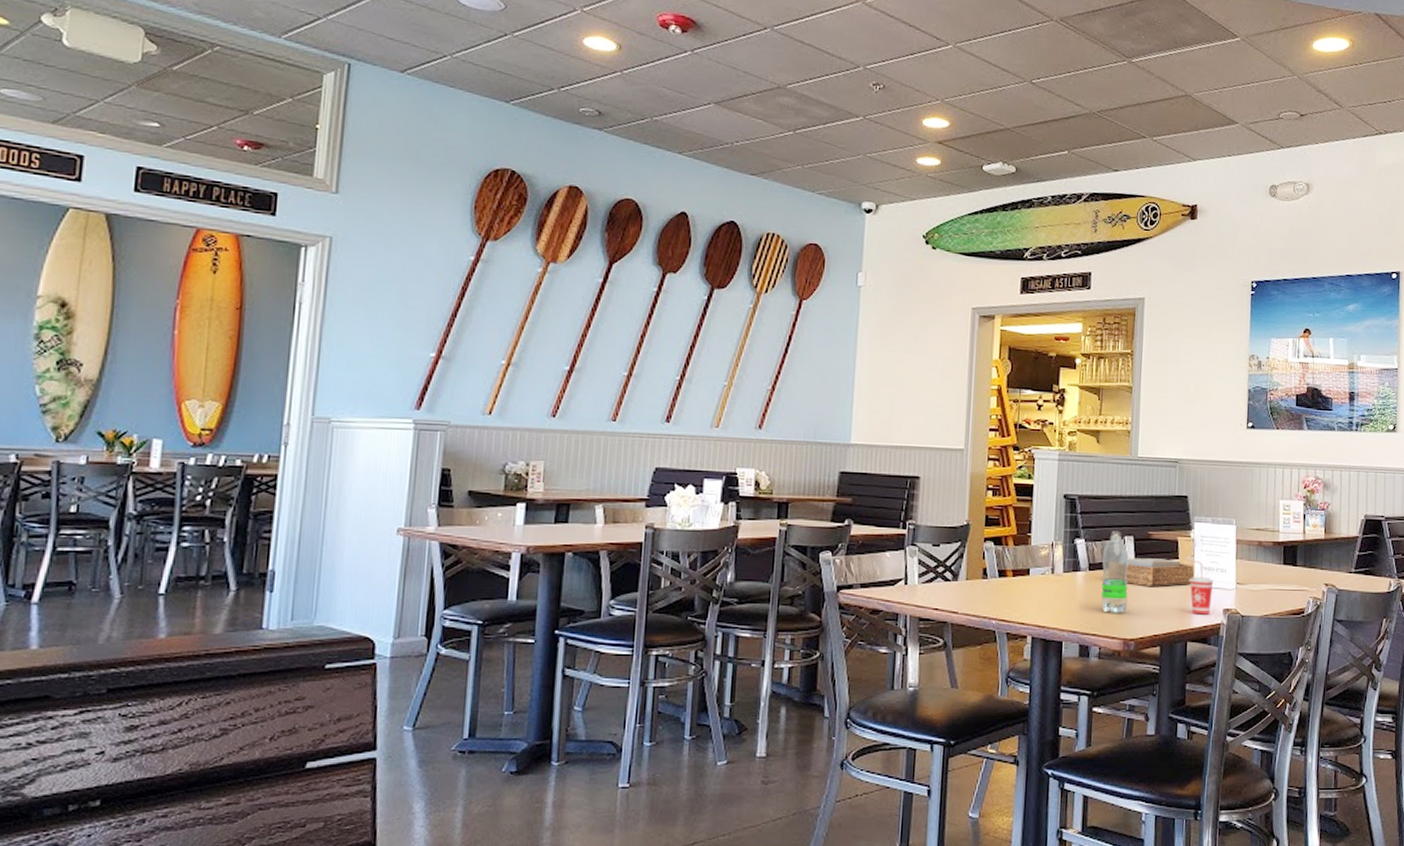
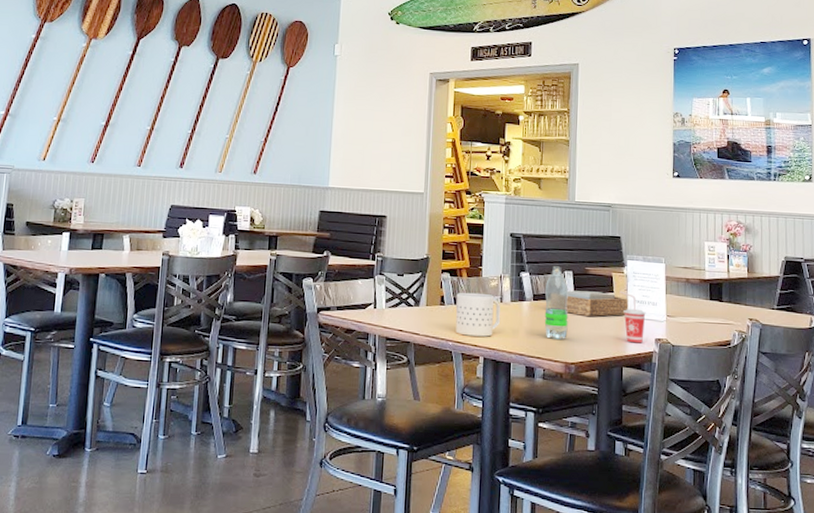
mug: none [1000,563,1052,613] -> present [455,292,501,337]

